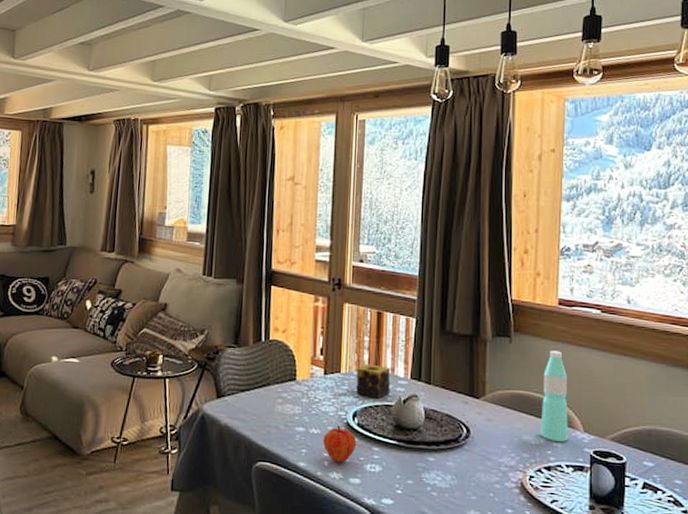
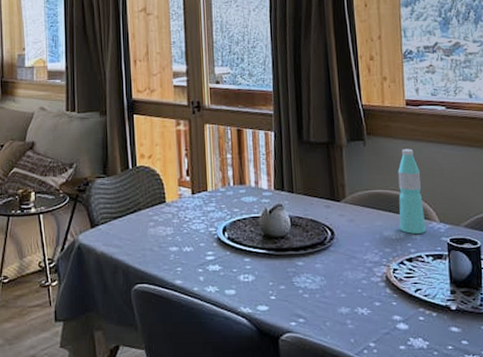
fruit: present [323,425,357,463] -> none [196,240,229,277]
candle: present [356,363,391,399] -> none [223,179,256,212]

